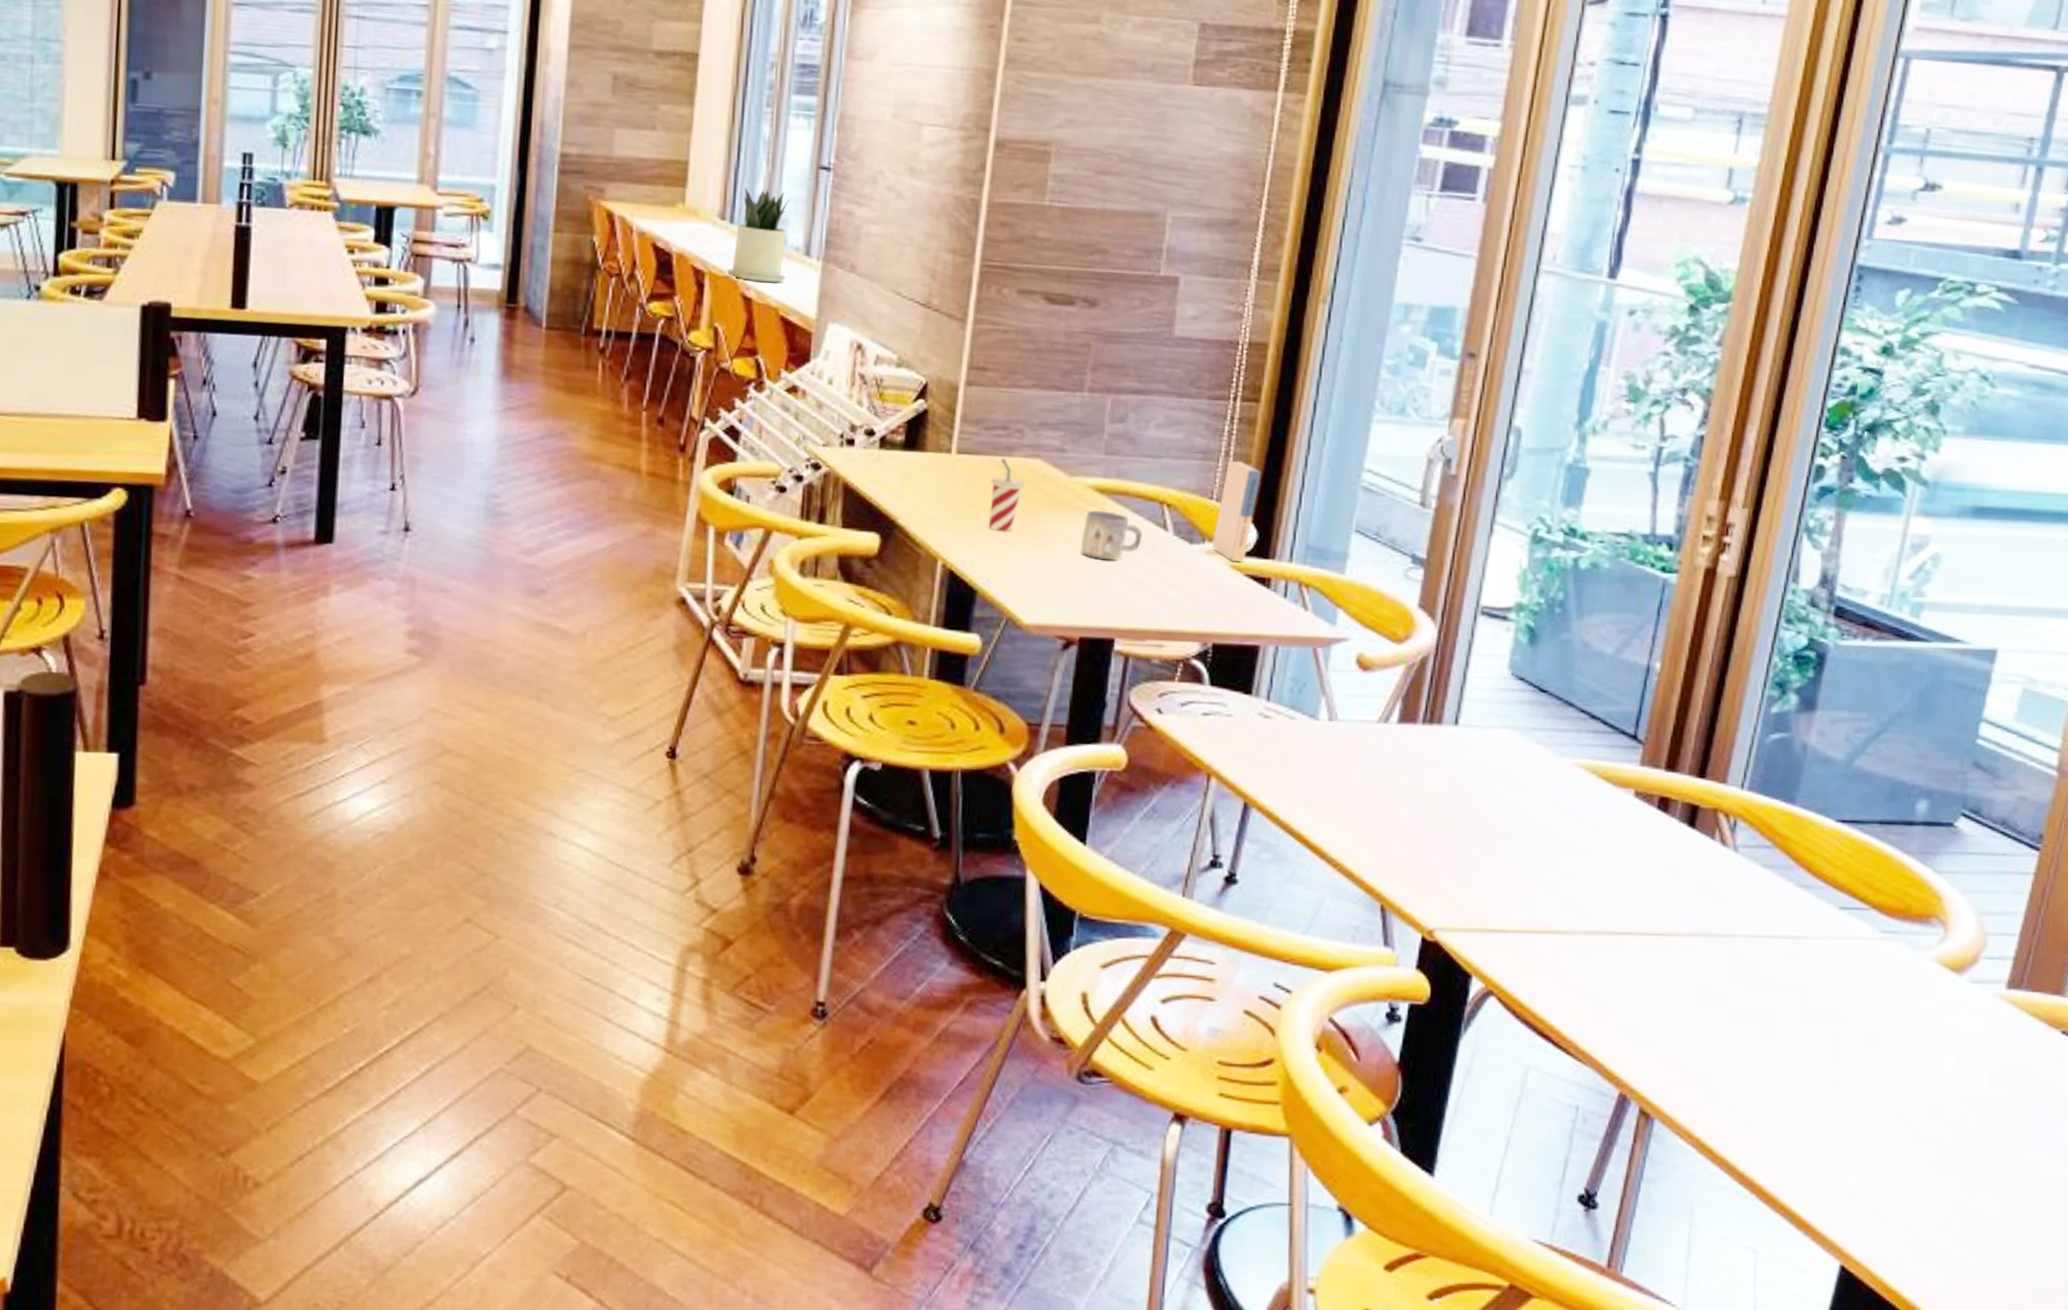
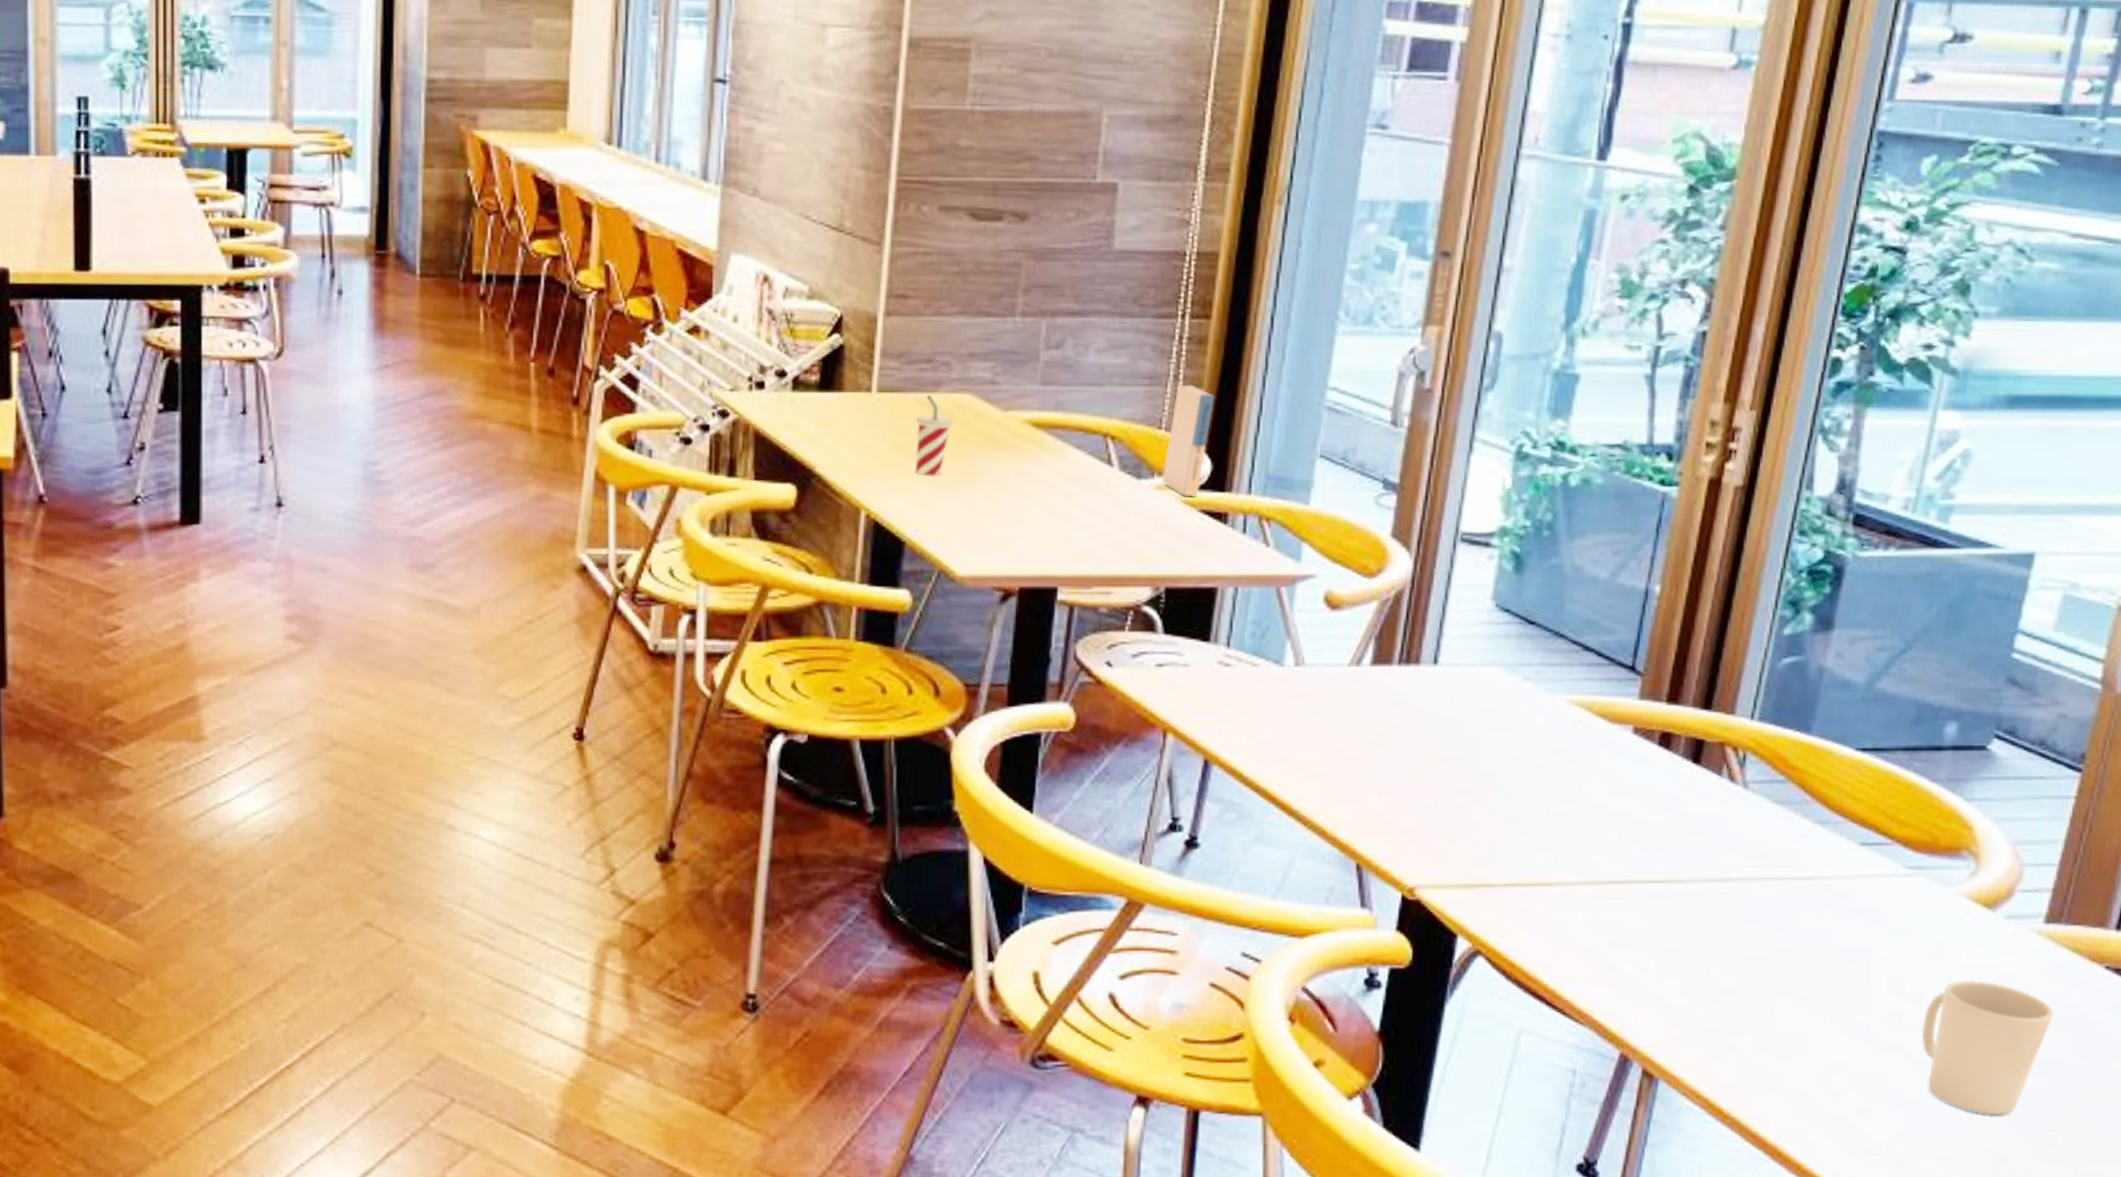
planter: present [727,187,790,283] -> none [616,107,683,213]
mug: present [1080,510,1142,561] -> none [1017,448,1085,502]
mug: none [1894,1037,2015,1166] -> present [1921,979,2053,1115]

